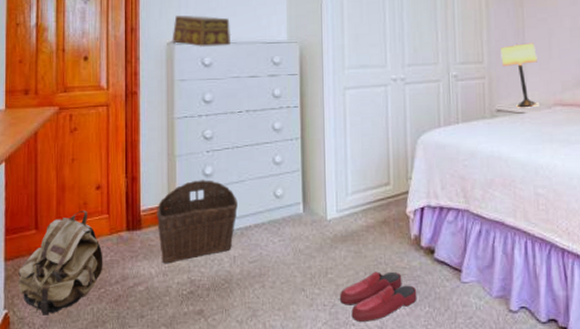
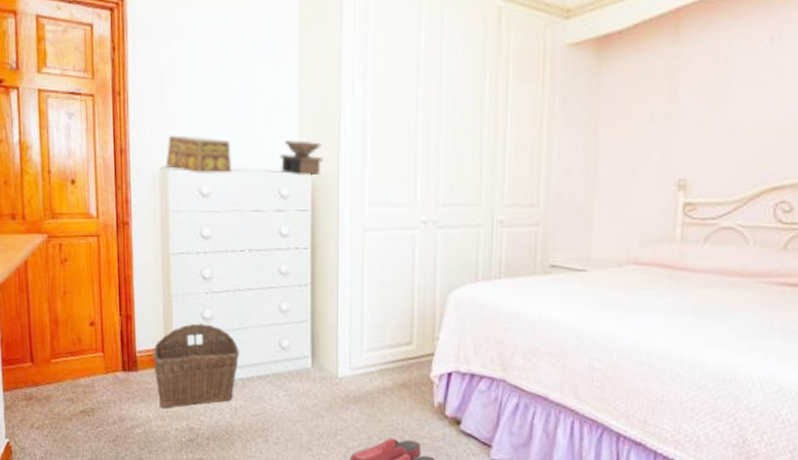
backpack: present [17,210,103,316] -> none [16,346,100,449]
jewelry box: none [272,16,310,46] -> present [279,140,324,176]
table lamp: present [501,43,538,107] -> none [562,183,610,264]

